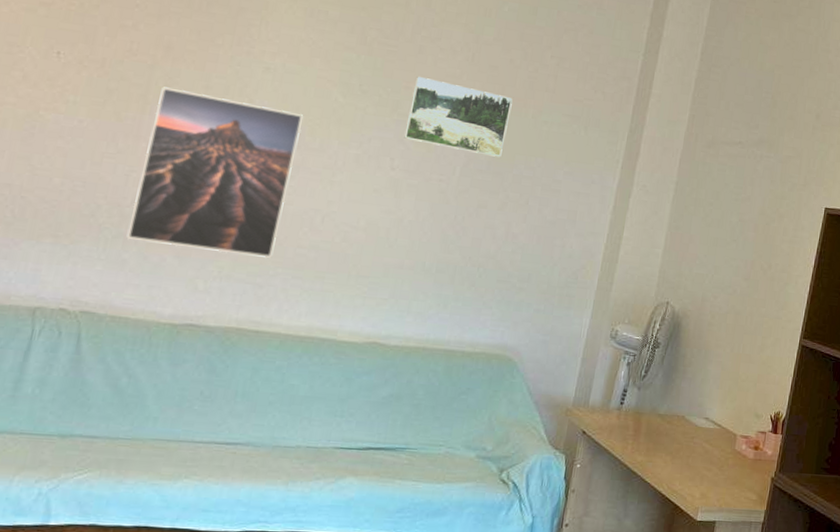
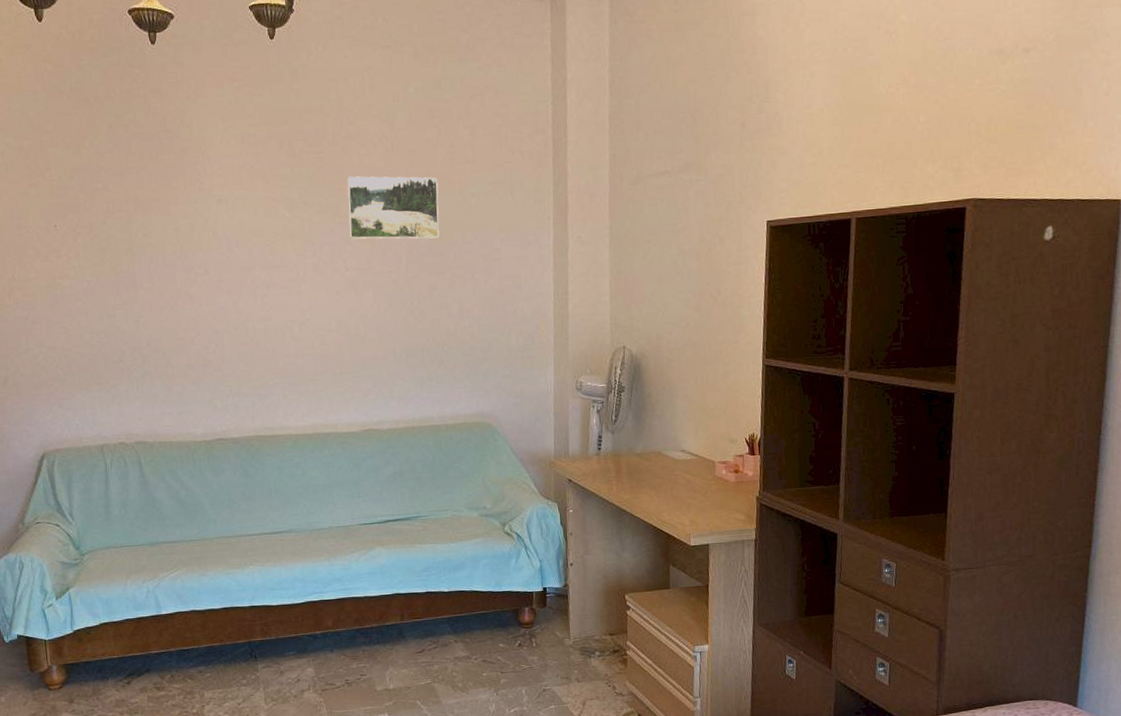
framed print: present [126,87,303,258] -> none [141,236,268,375]

